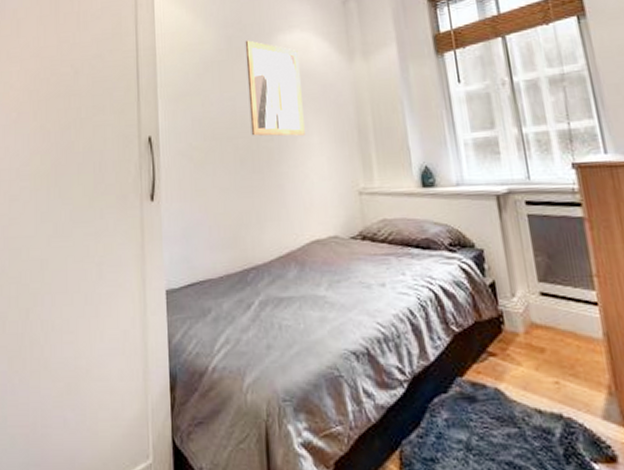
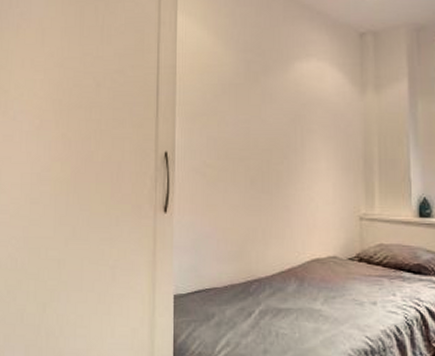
wall art: present [245,40,305,136] -> none [263,66,314,161]

